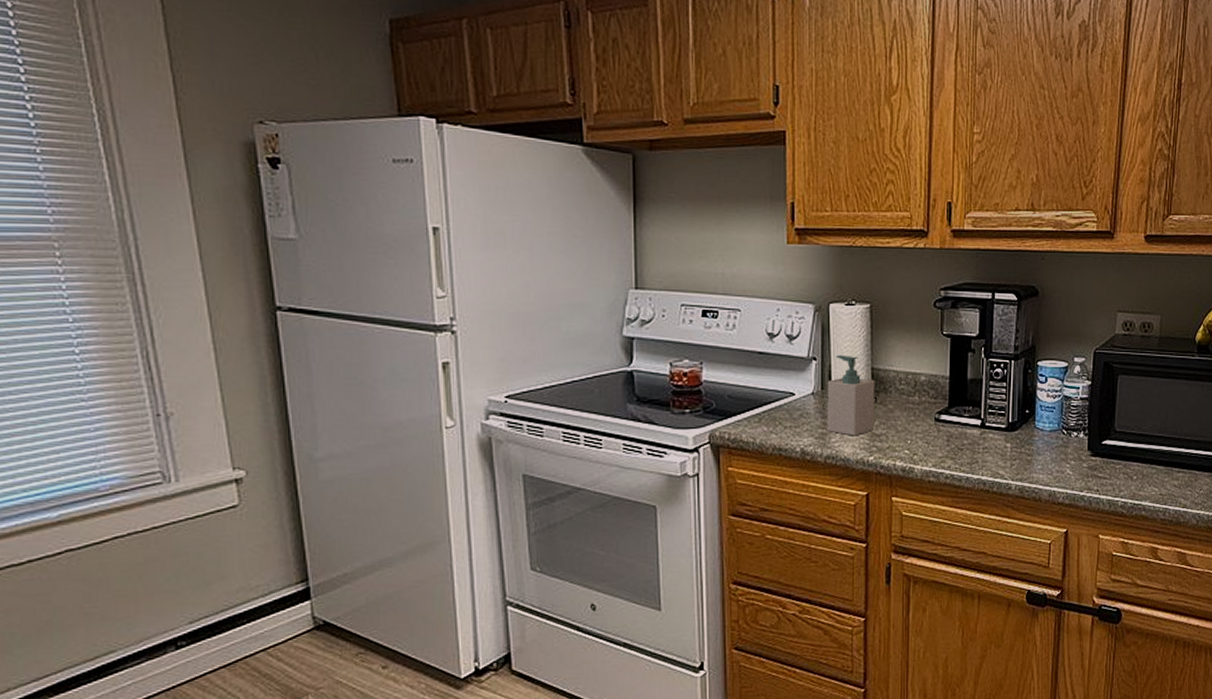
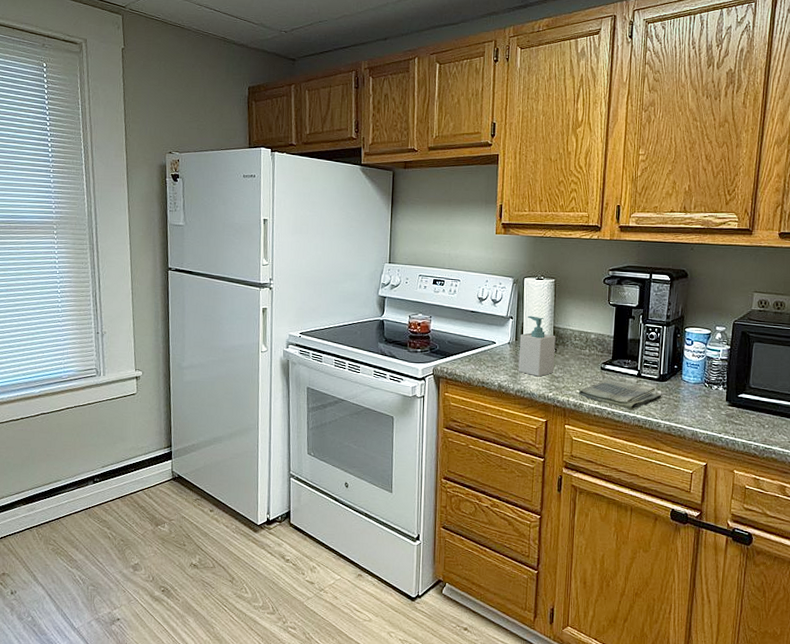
dish towel: none [907,434,1012,471] -> present [578,380,662,410]

